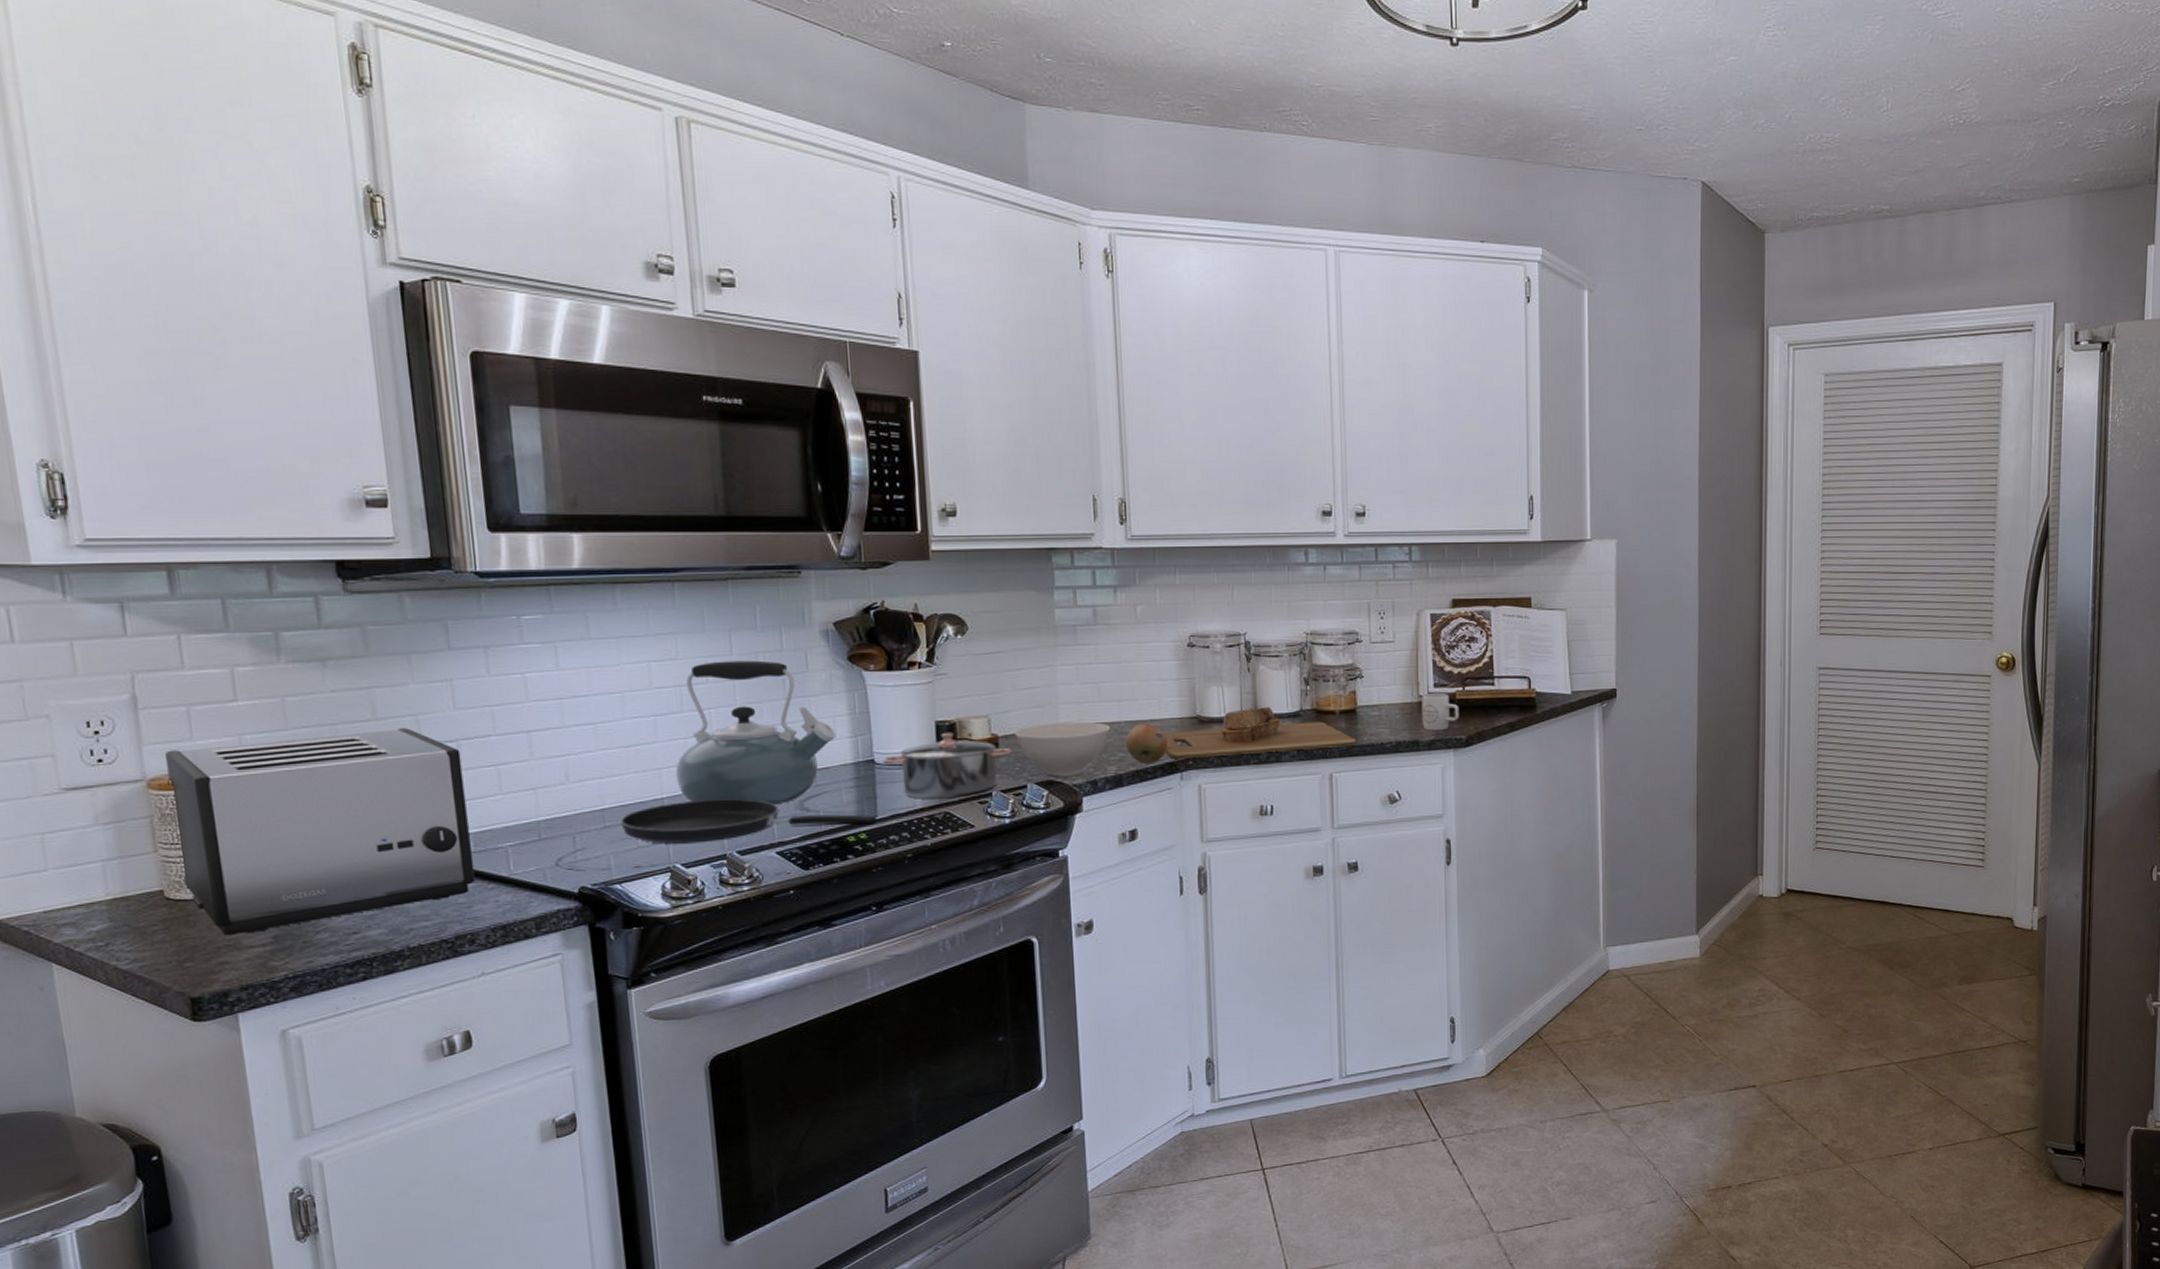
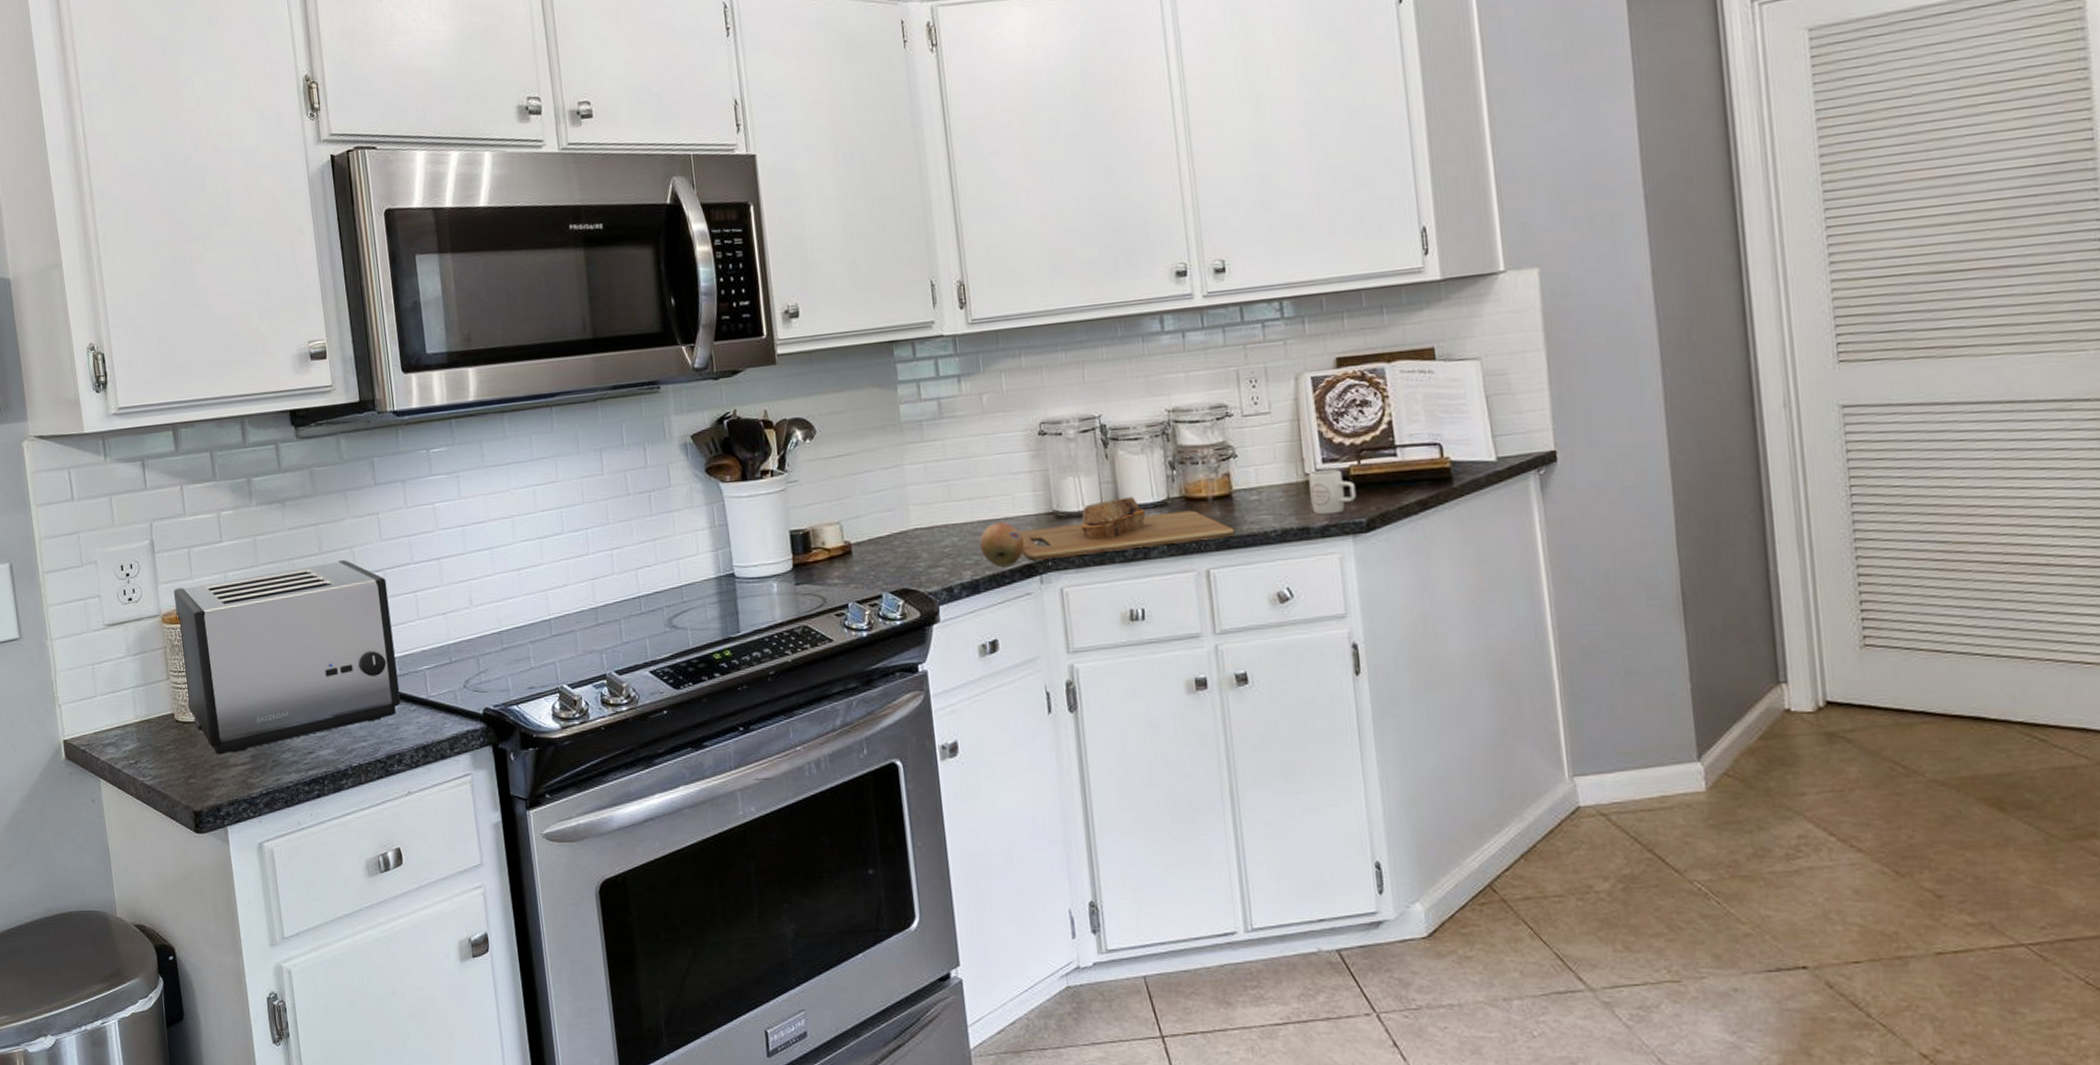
frying pan: present [619,799,878,844] -> none [514,617,741,664]
kettle: present [675,660,837,805] -> none [559,478,699,623]
cooking pot: present [882,732,1014,800] -> none [742,541,867,614]
bowl: present [1014,721,1110,777] -> none [866,523,963,585]

